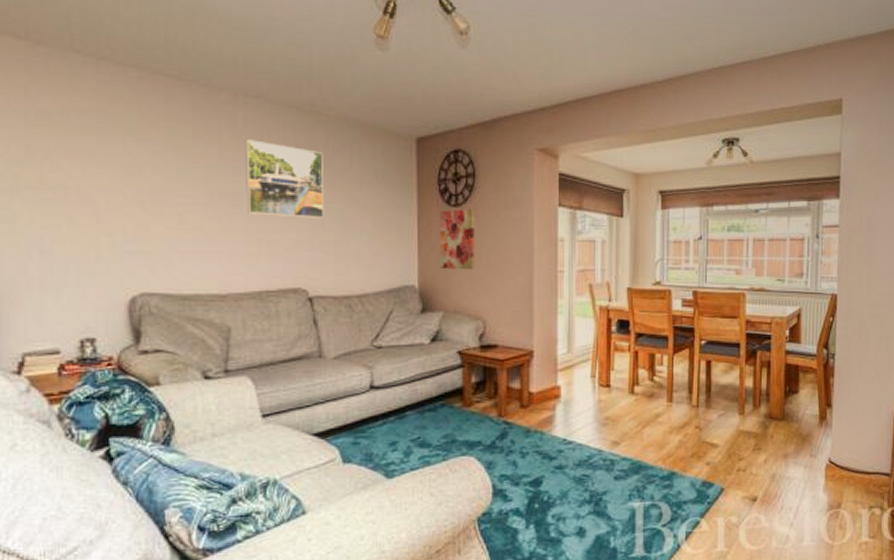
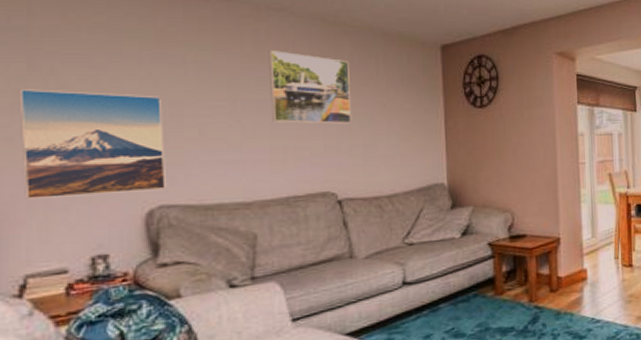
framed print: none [17,172,147,280] -> present [19,89,166,199]
wall art: present [440,209,475,270] -> none [466,109,501,167]

